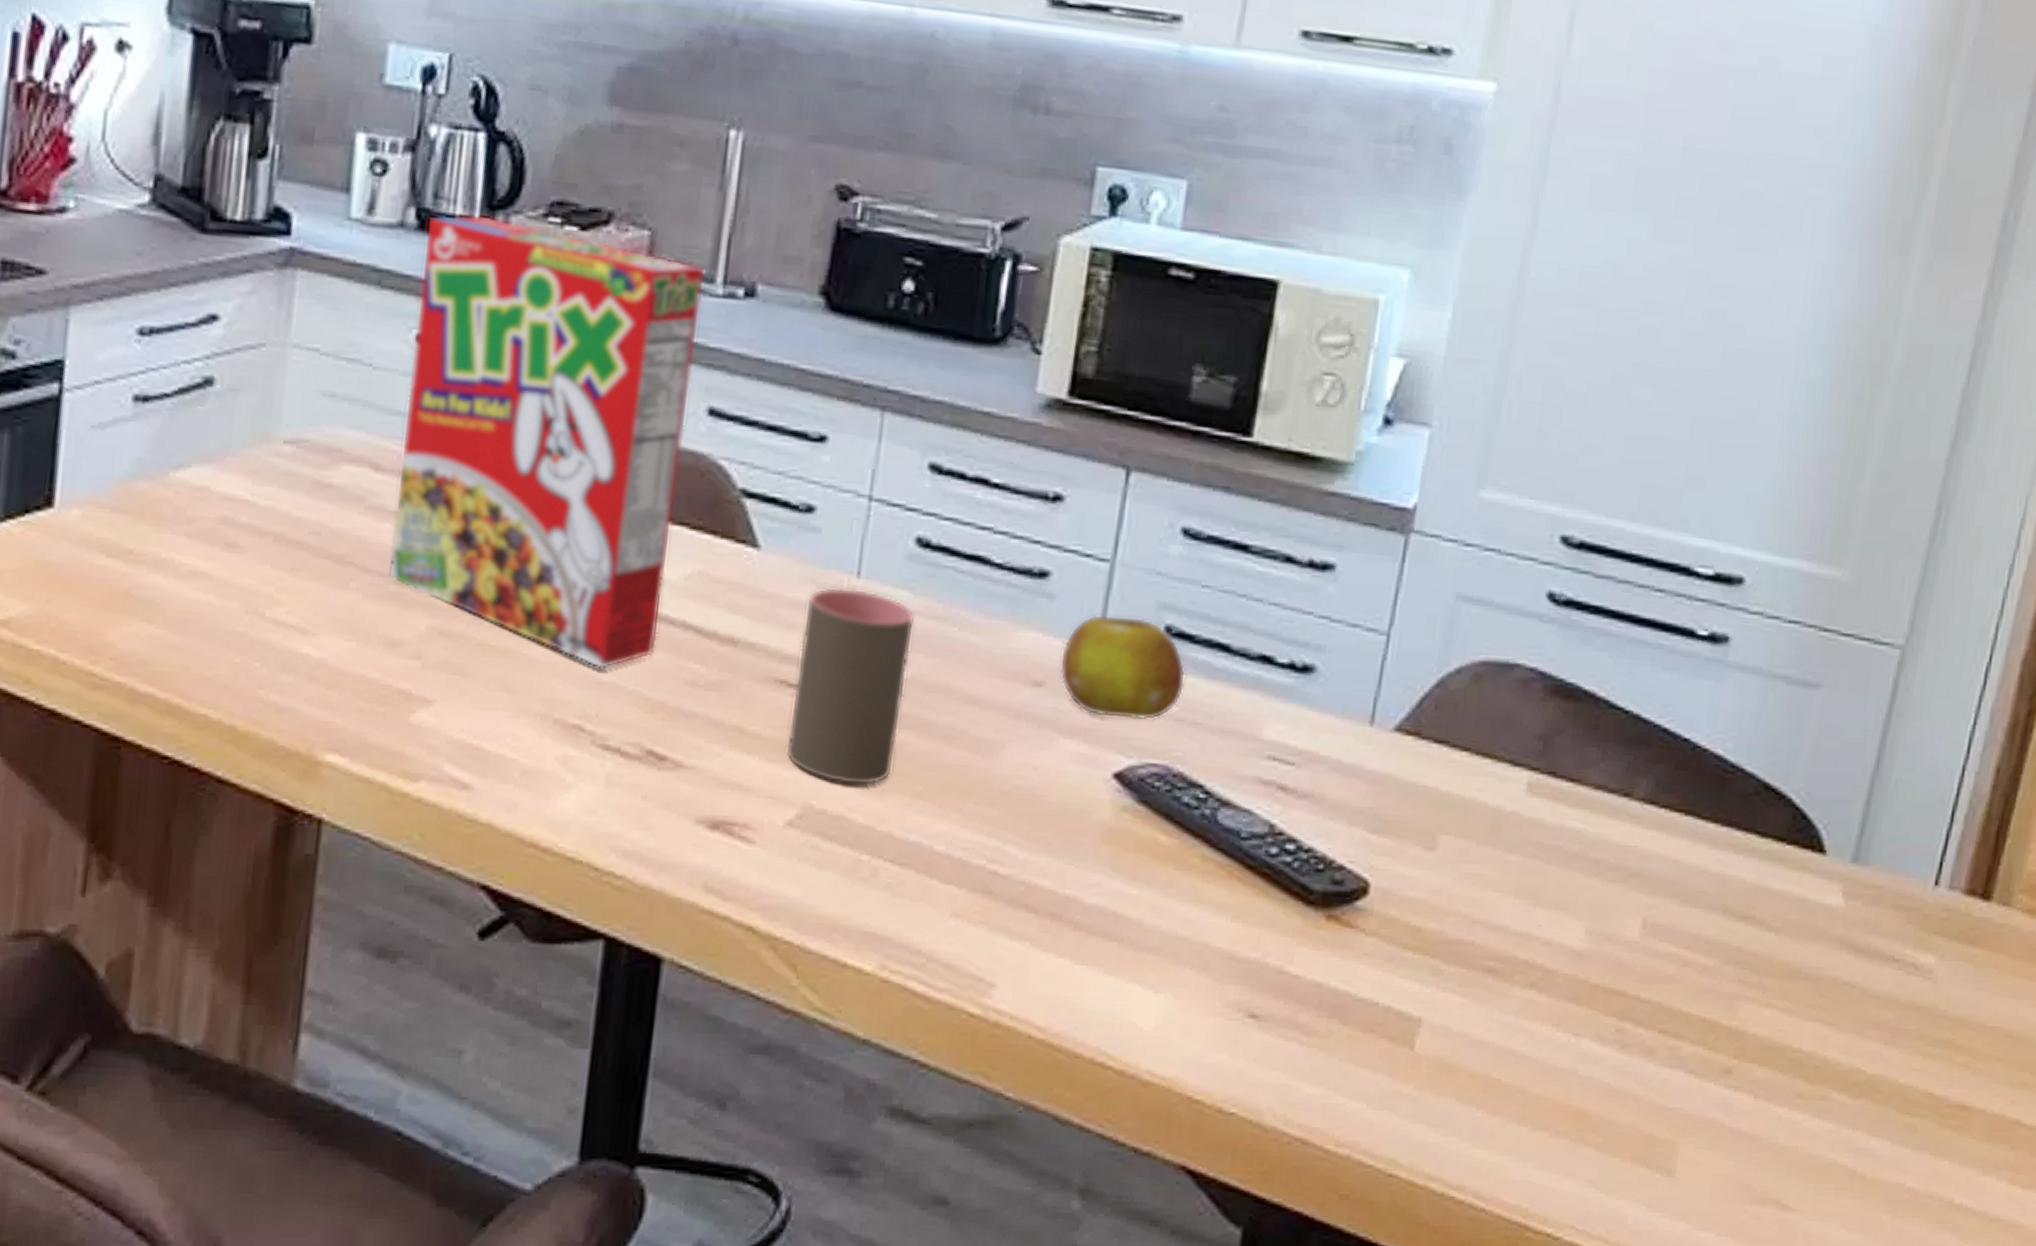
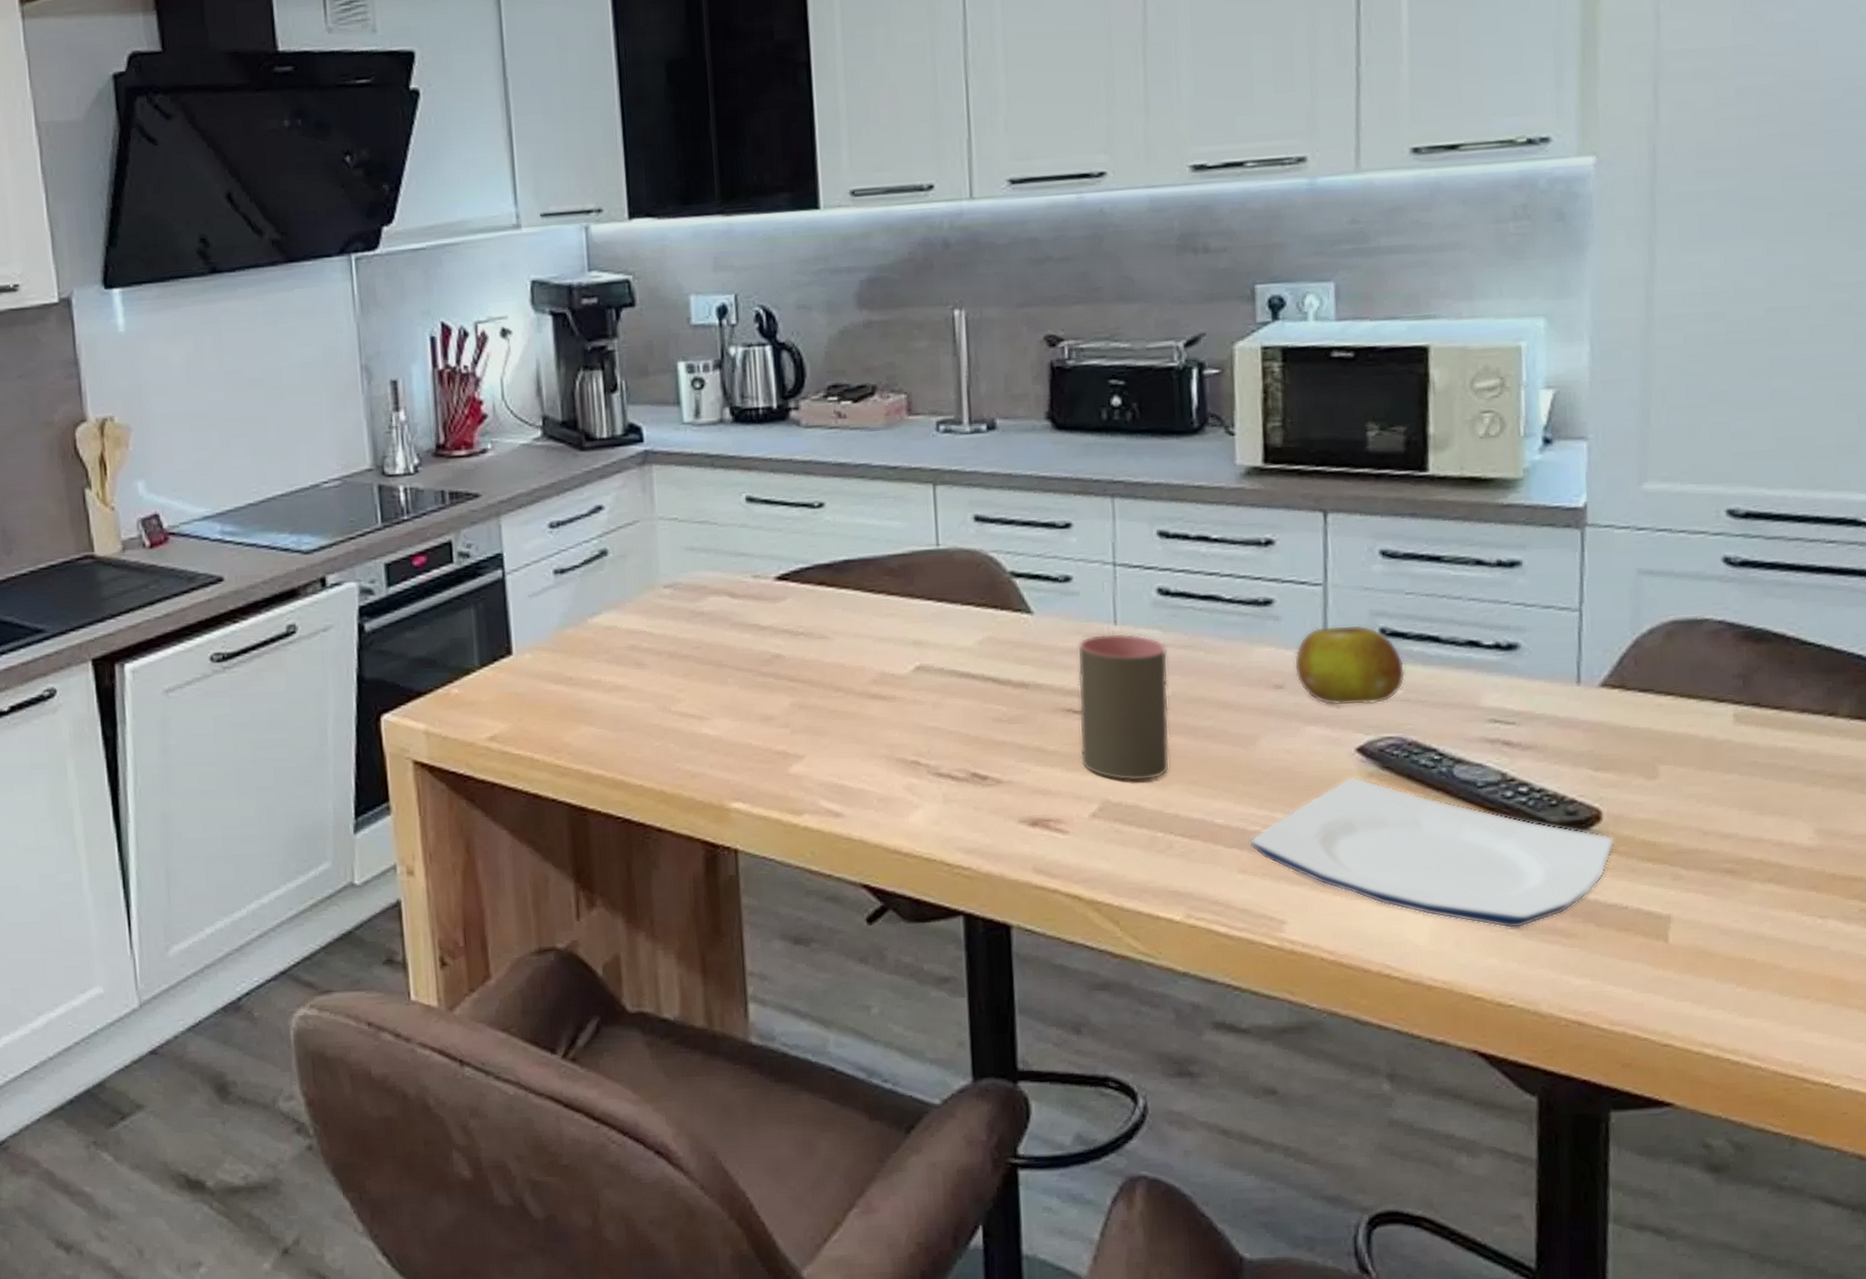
cereal box: present [388,214,704,670] -> none [740,403,965,719]
plate: none [970,809,1377,1019] -> present [1249,777,1615,929]

